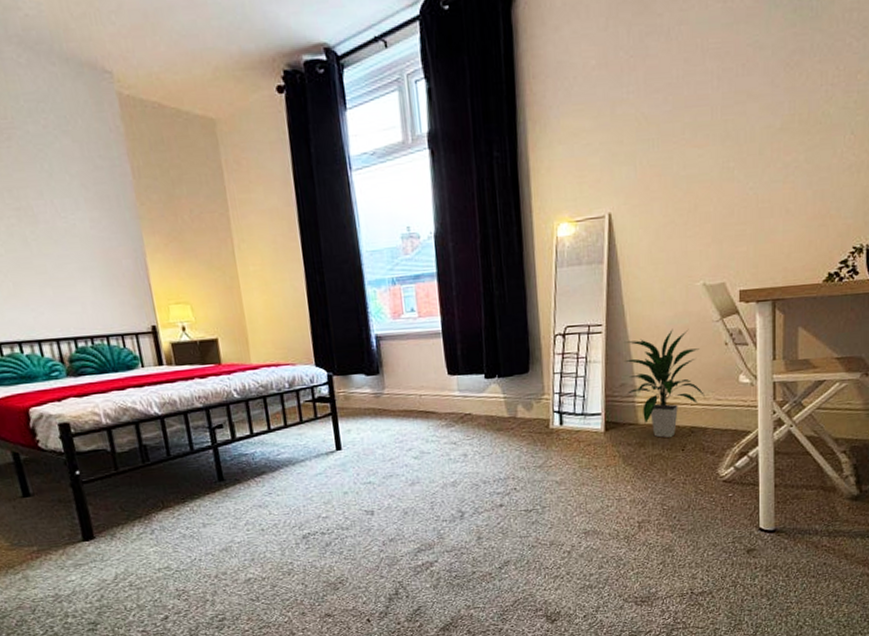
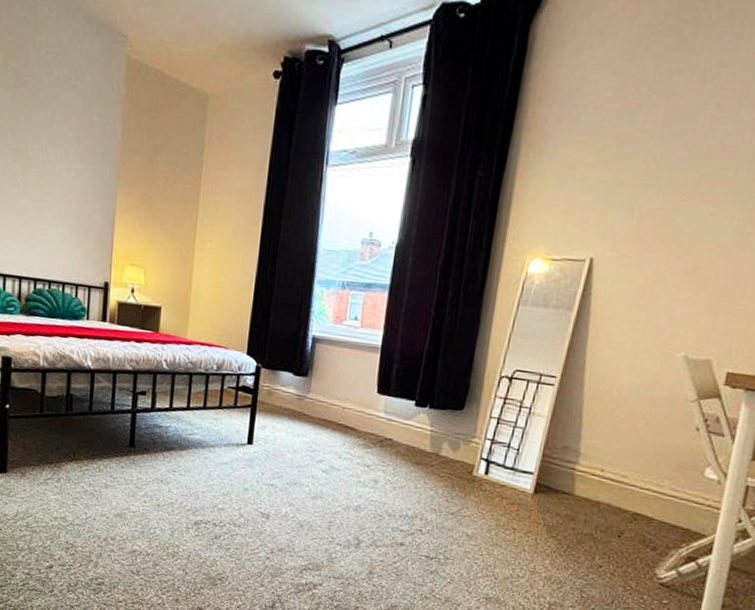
indoor plant: present [623,329,705,439] -> none [567,398,664,520]

